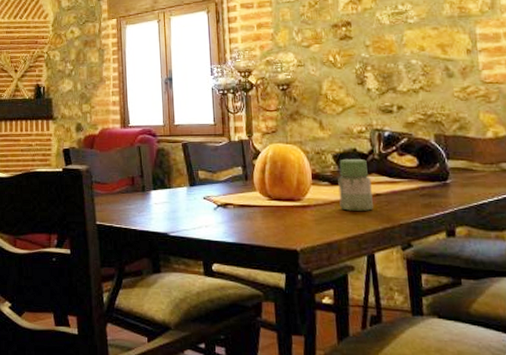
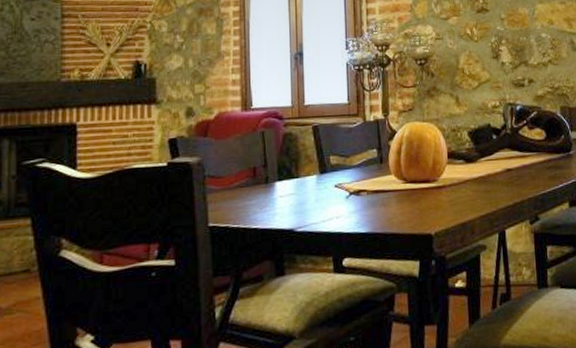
jar: present [338,158,373,211] -> none [472,134,505,189]

